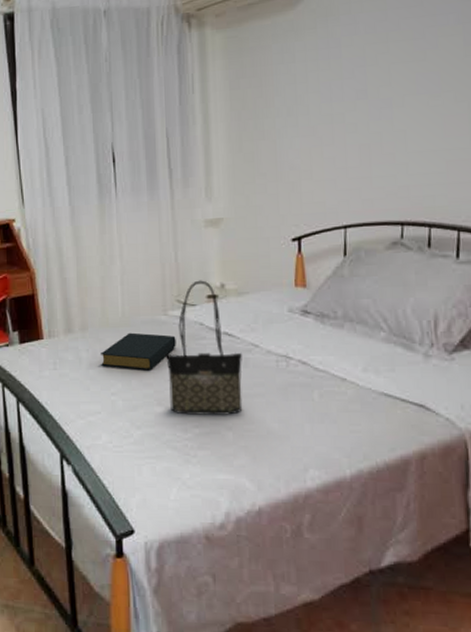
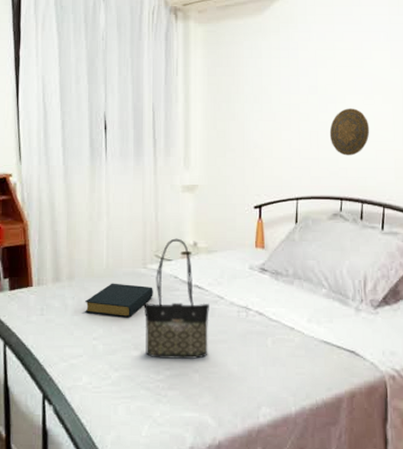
decorative plate: none [384,112,438,171] -> present [329,108,370,156]

